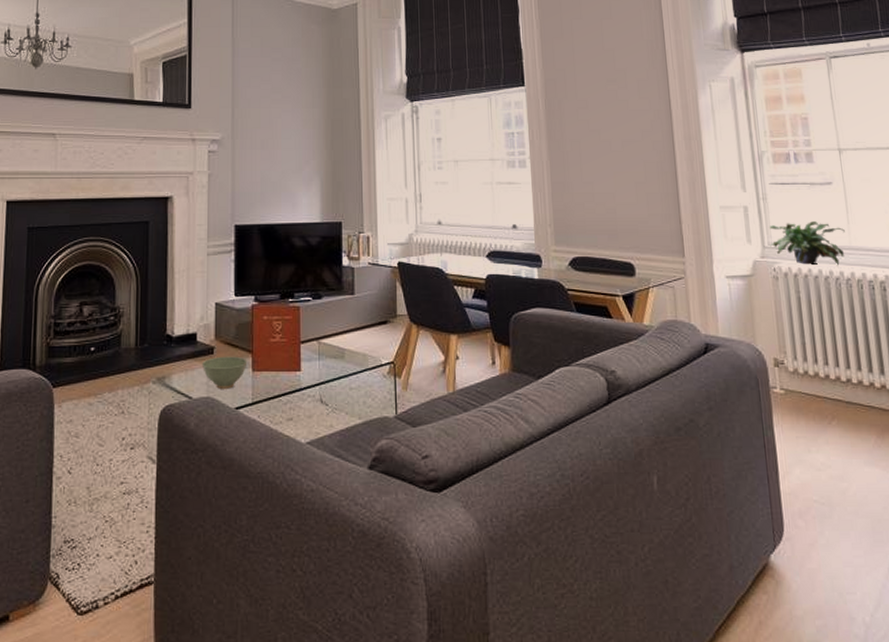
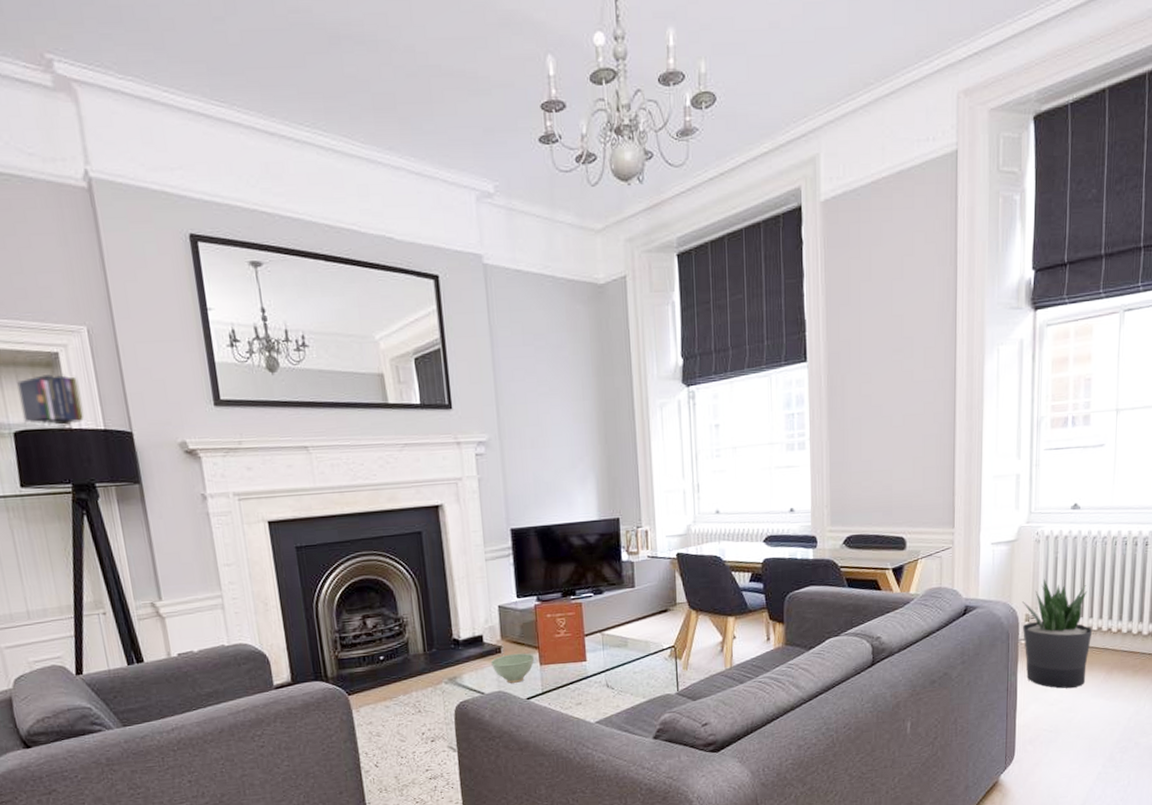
planter: none [767,319,855,451] -> present [1021,578,1093,688]
potted plant: present [769,222,845,266] -> none [1036,484,1109,527]

